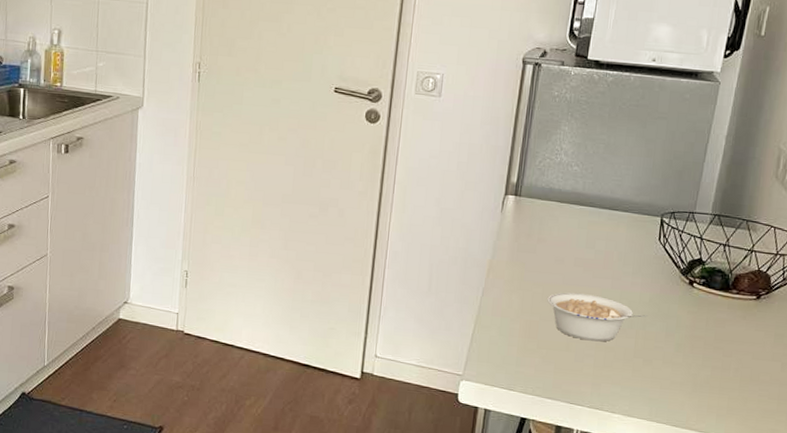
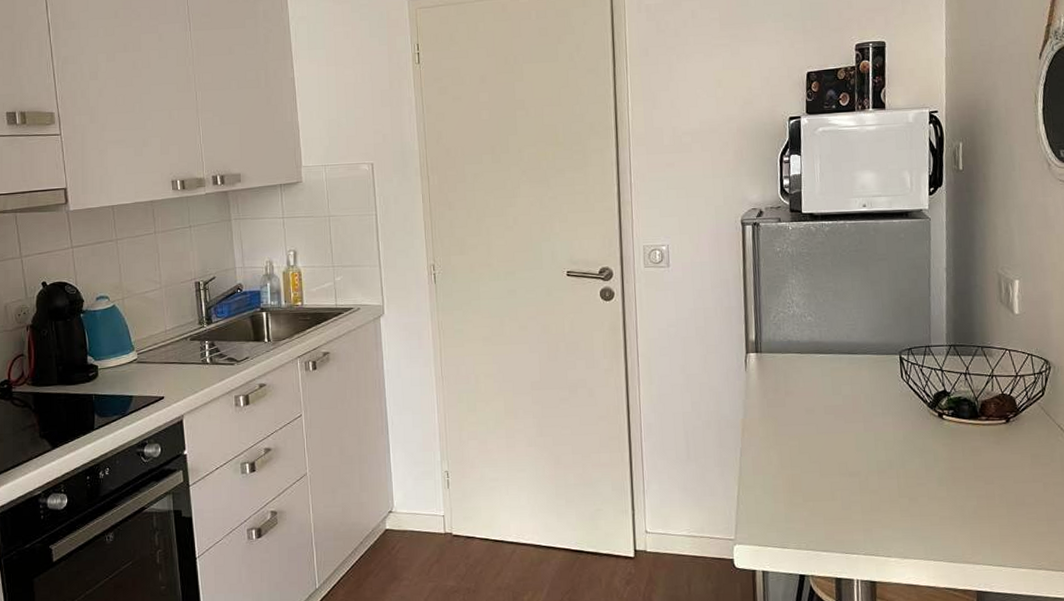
legume: present [547,292,649,342] -> none [804,440,906,487]

